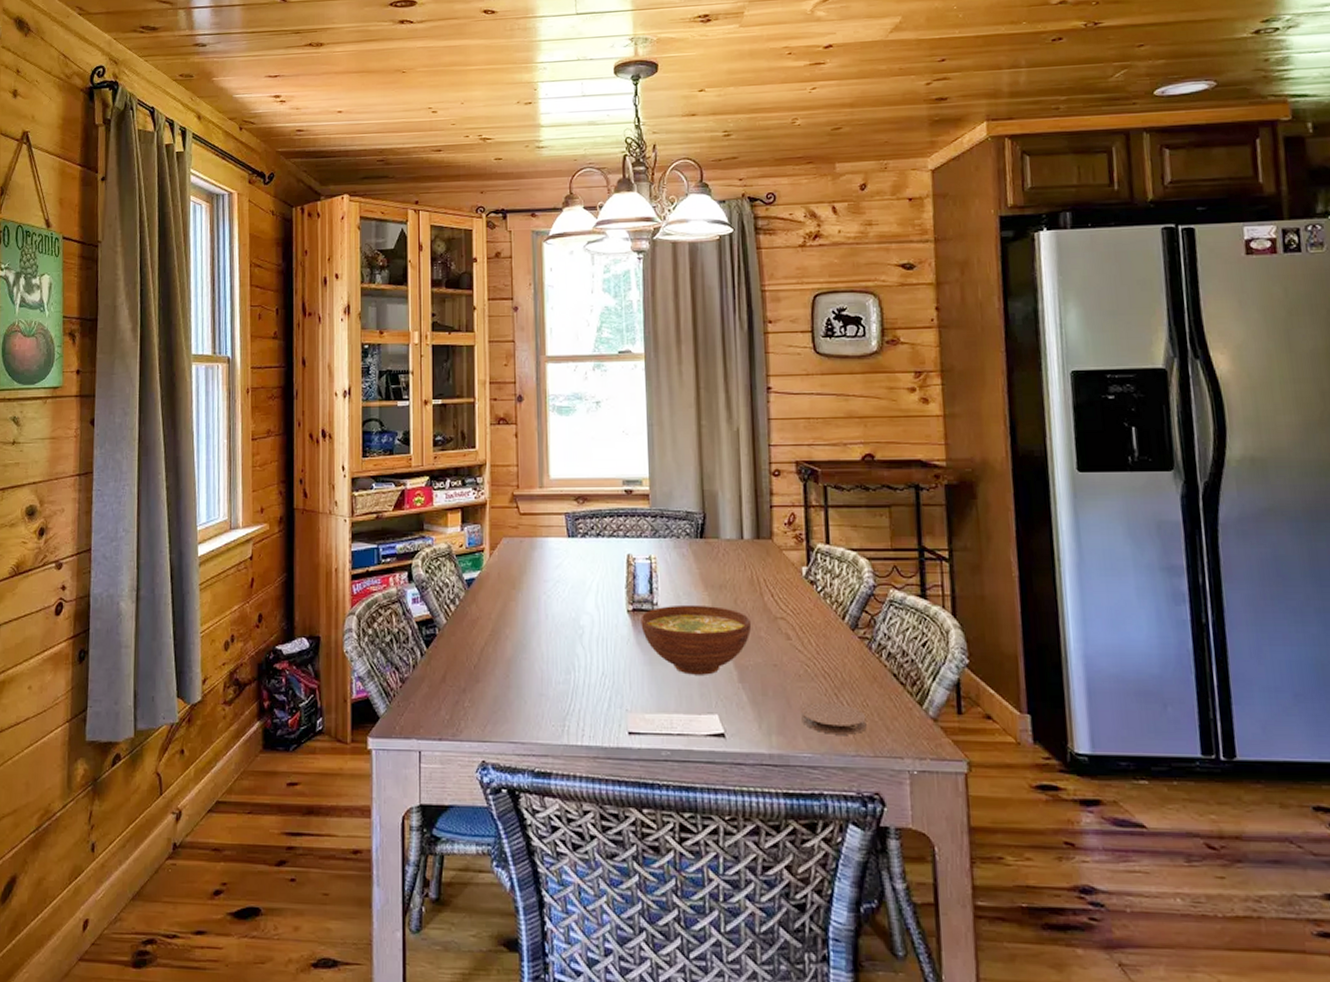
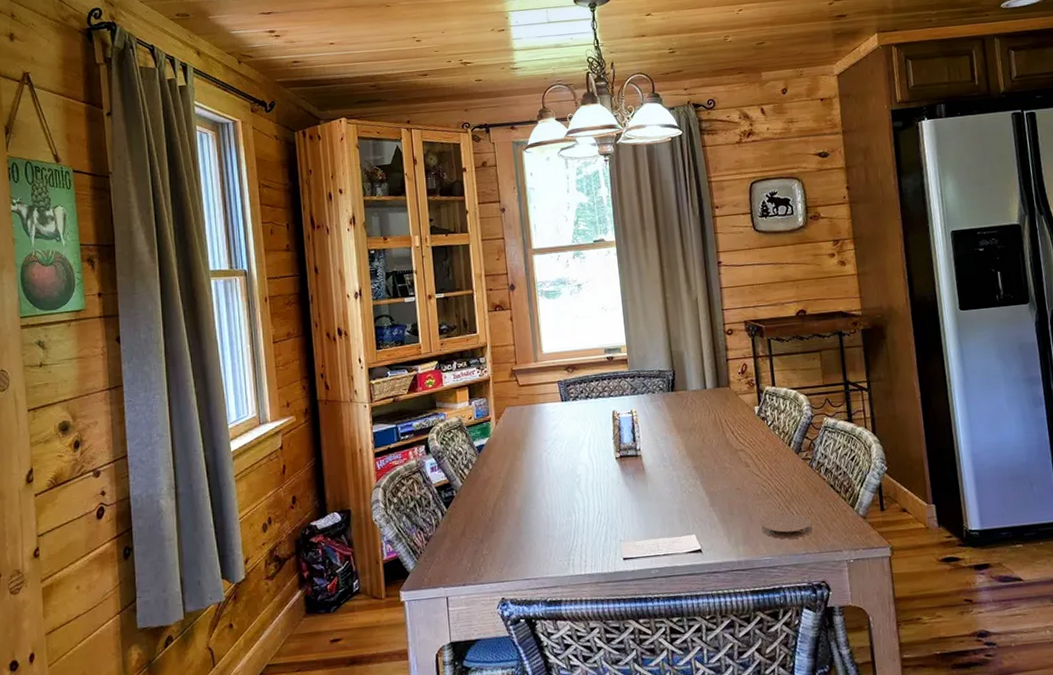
bowl: present [640,604,752,675] -> none [627,446,718,505]

